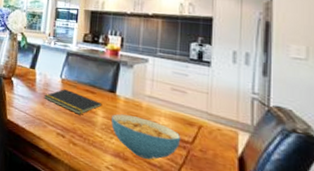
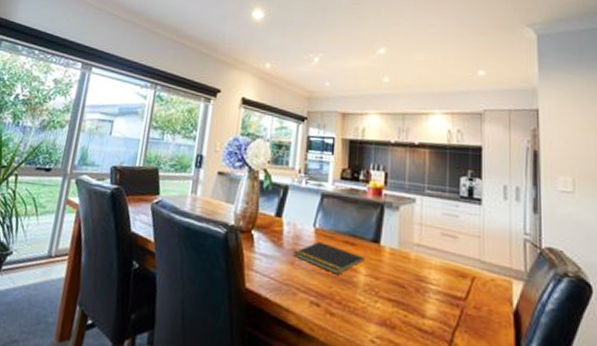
cereal bowl: present [111,114,181,160] -> none [376,269,454,325]

